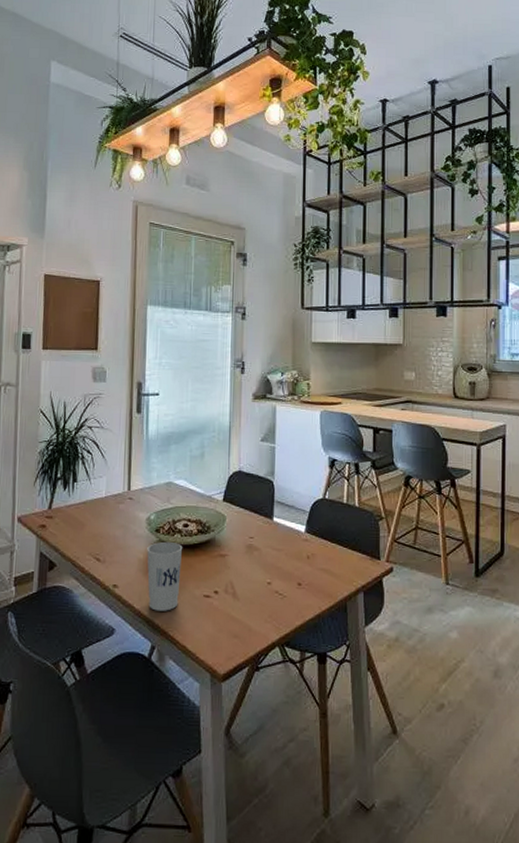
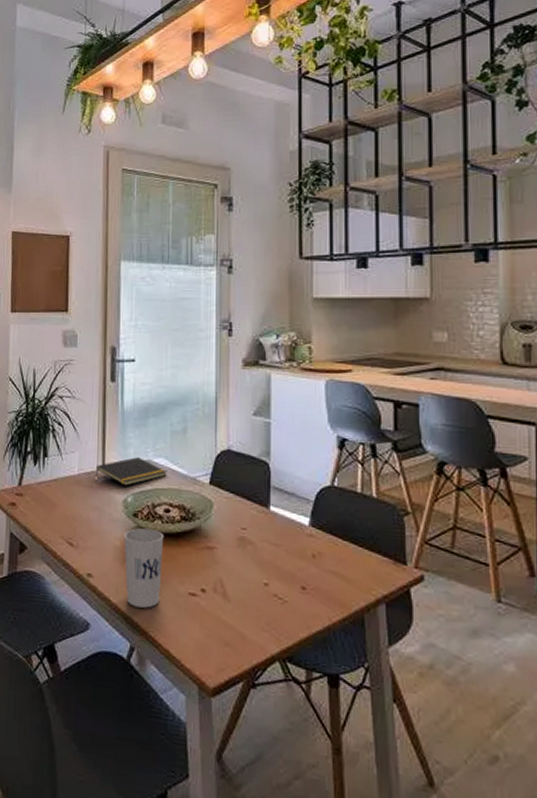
notepad: none [121,480,186,505] -> present [95,457,167,486]

